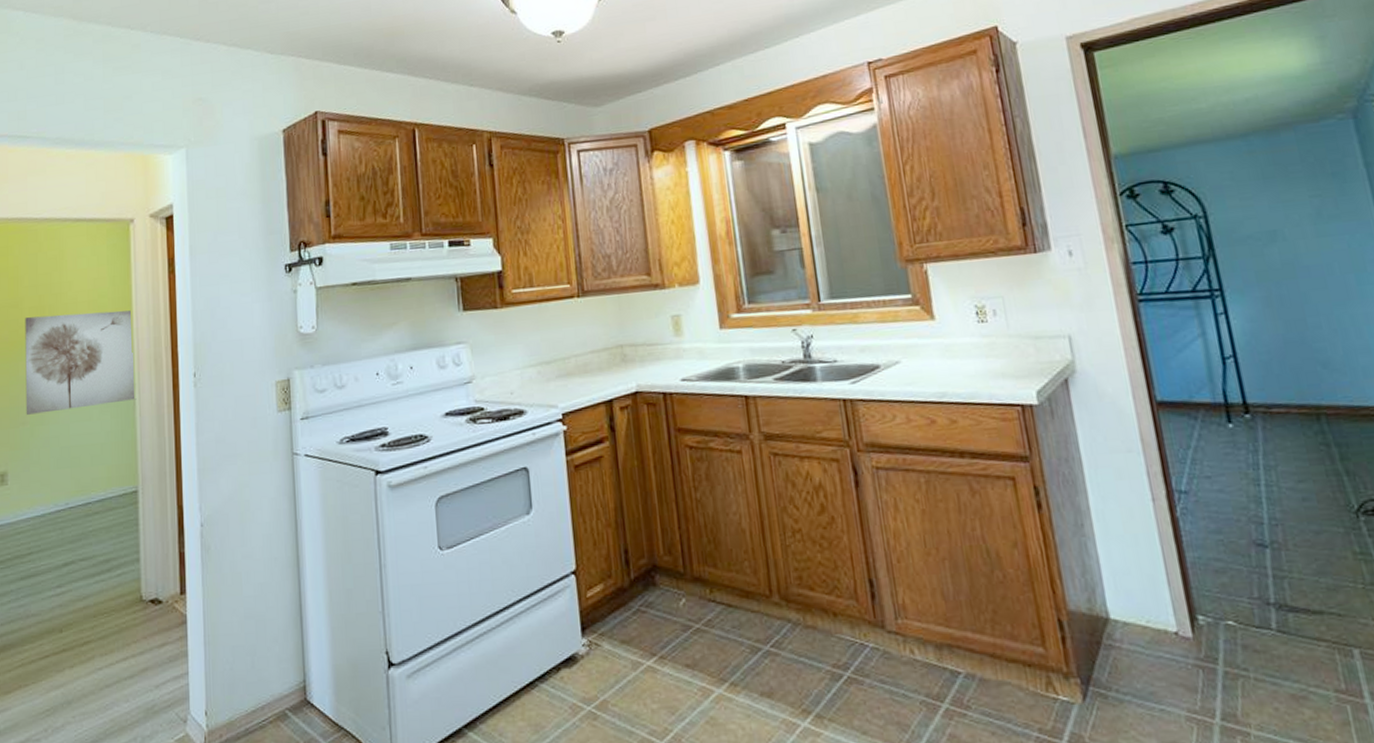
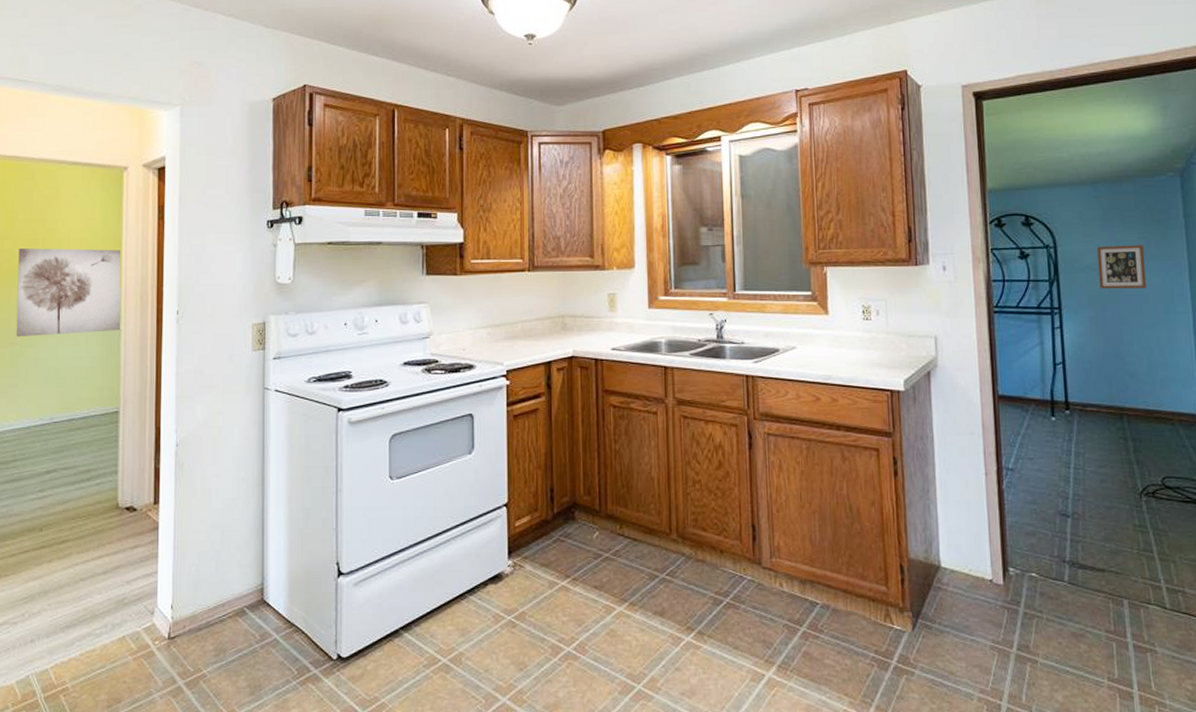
picture frame: none [1258,204,1329,262] -> present [1096,245,1146,289]

